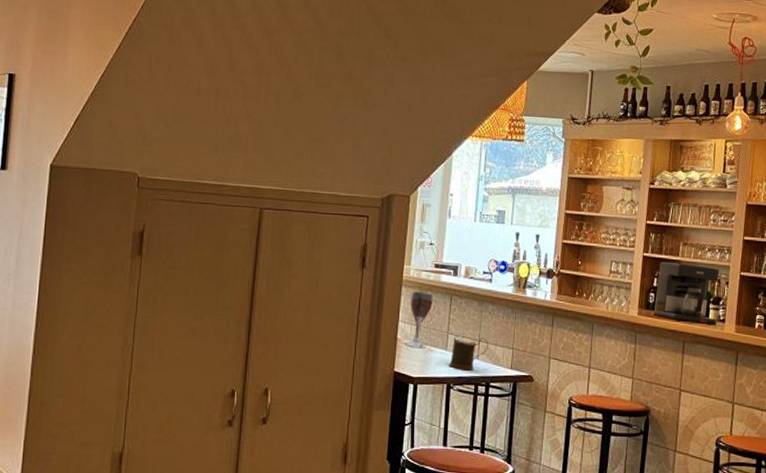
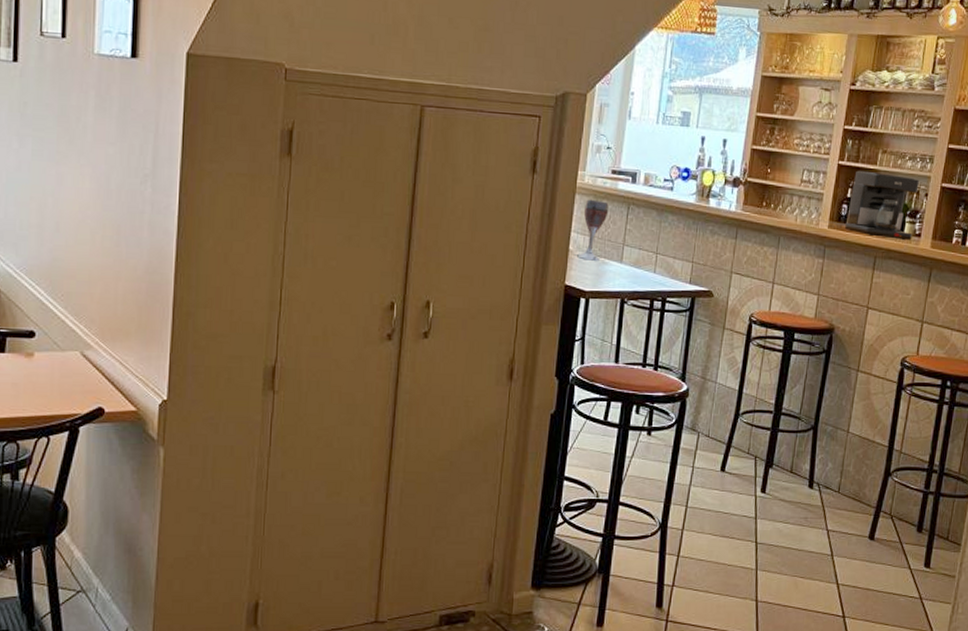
beer mug: present [449,335,488,371] -> none [623,246,667,285]

